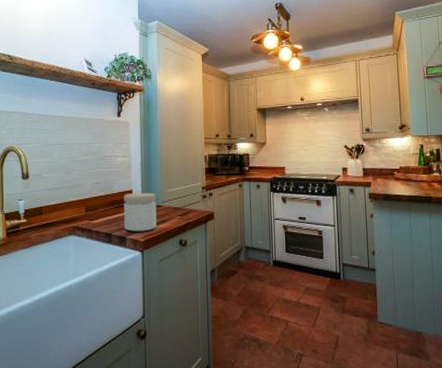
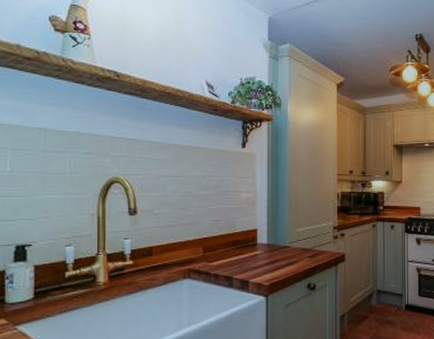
jar: present [123,192,157,232] -> none [246,232,283,275]

